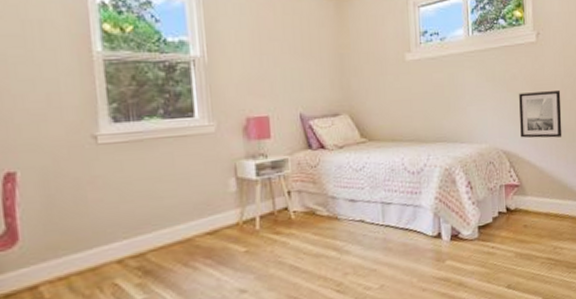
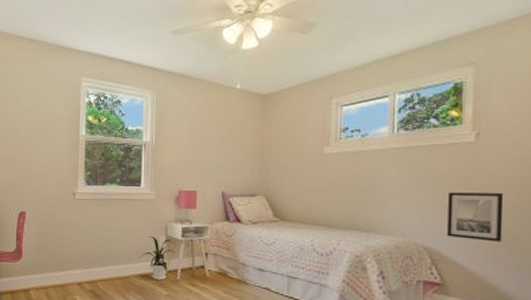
house plant: none [202,180,251,236] -> present [139,236,176,280]

